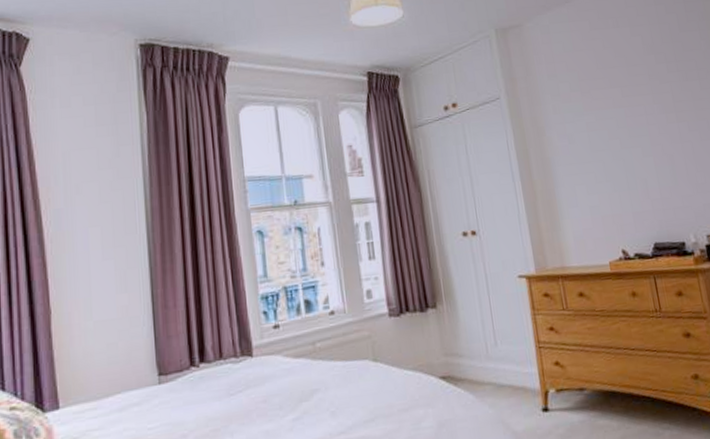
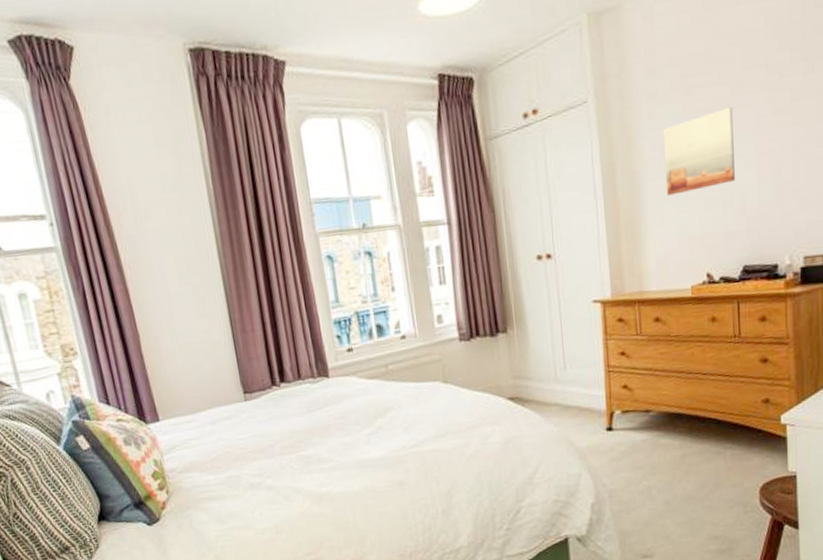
wall art: none [567,105,636,179] -> present [663,106,735,196]

